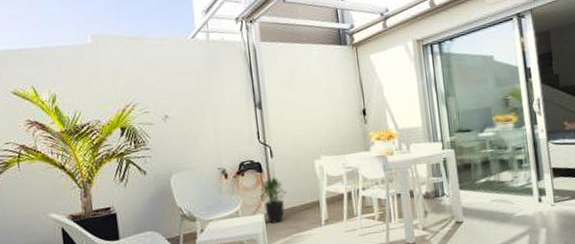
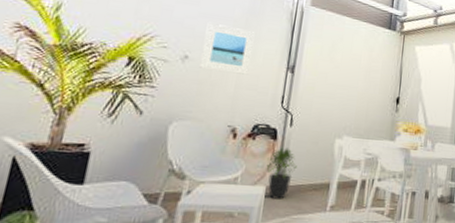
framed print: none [175,79,223,123] -> present [199,22,255,75]

